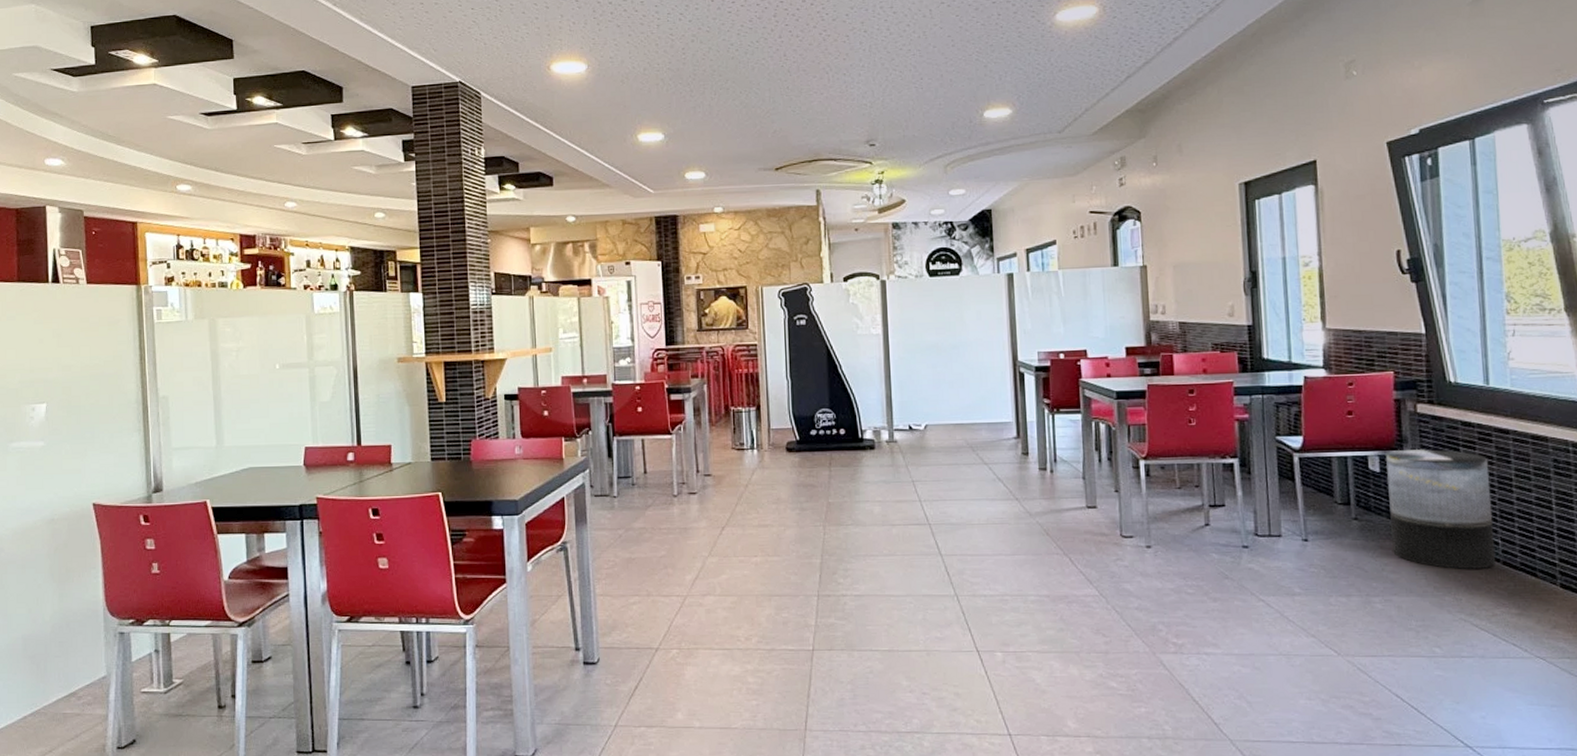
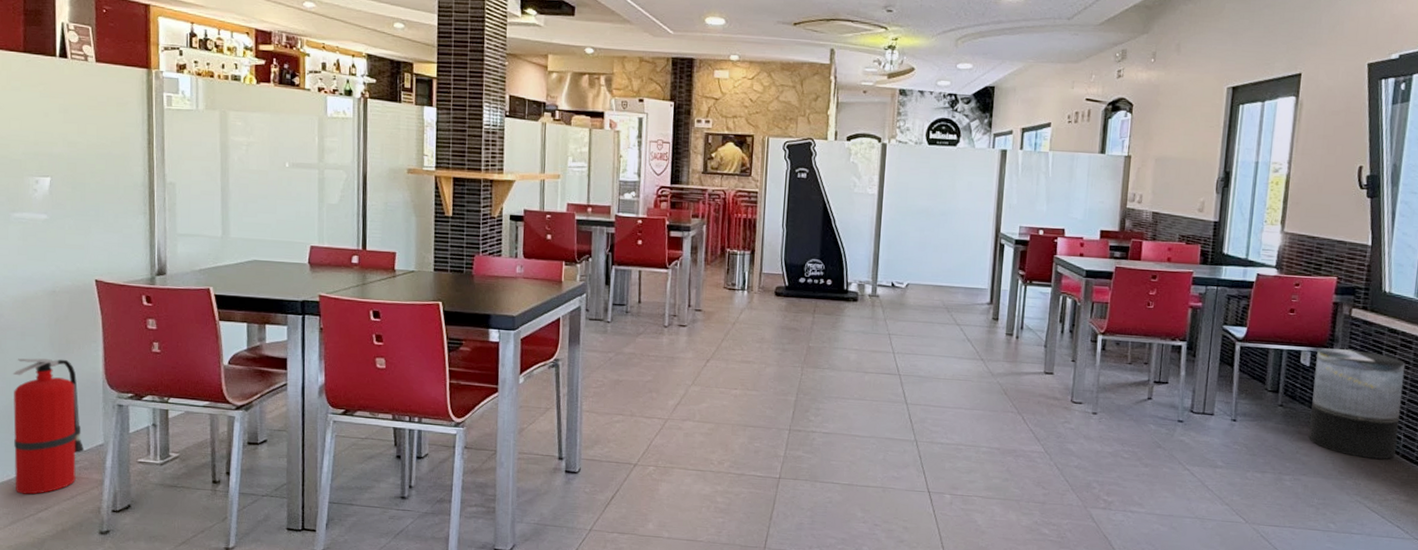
fire extinguisher: none [14,589,87,737] -> present [13,358,85,495]

